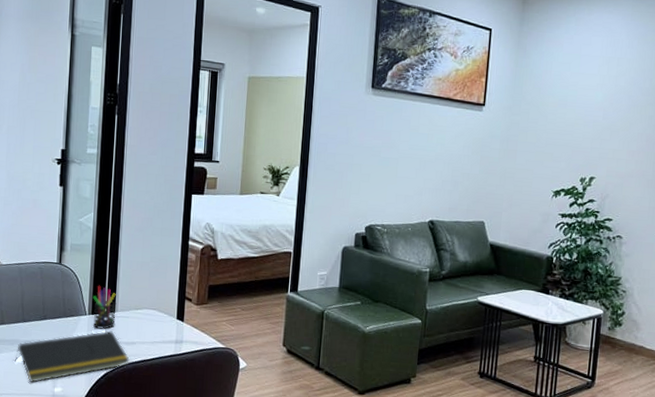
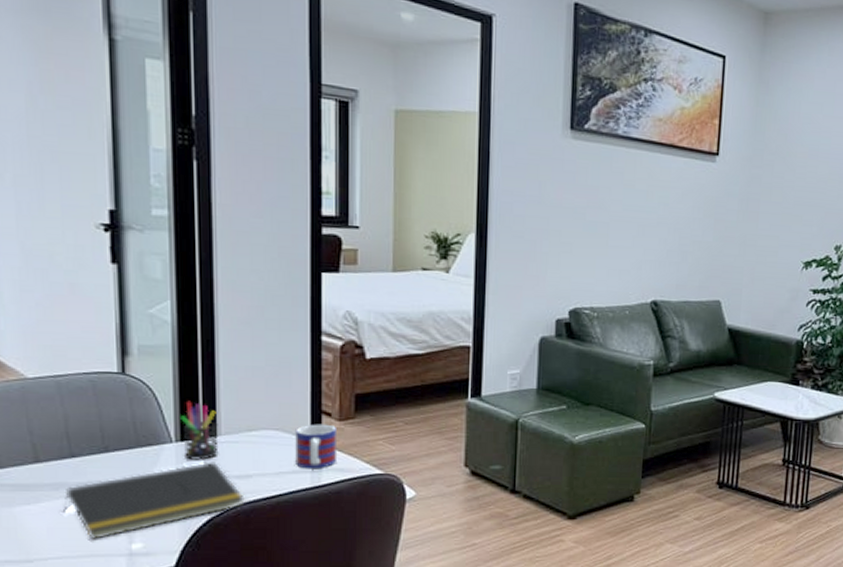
mug: none [165,306,195,341] -> present [295,424,338,469]

